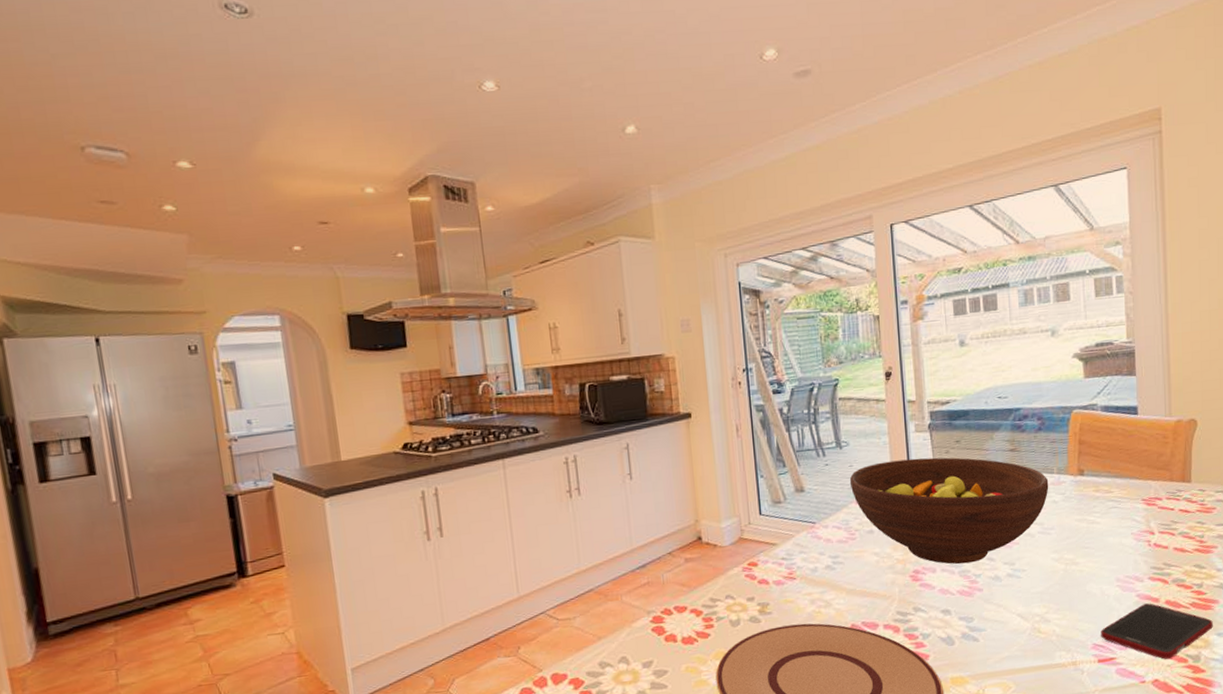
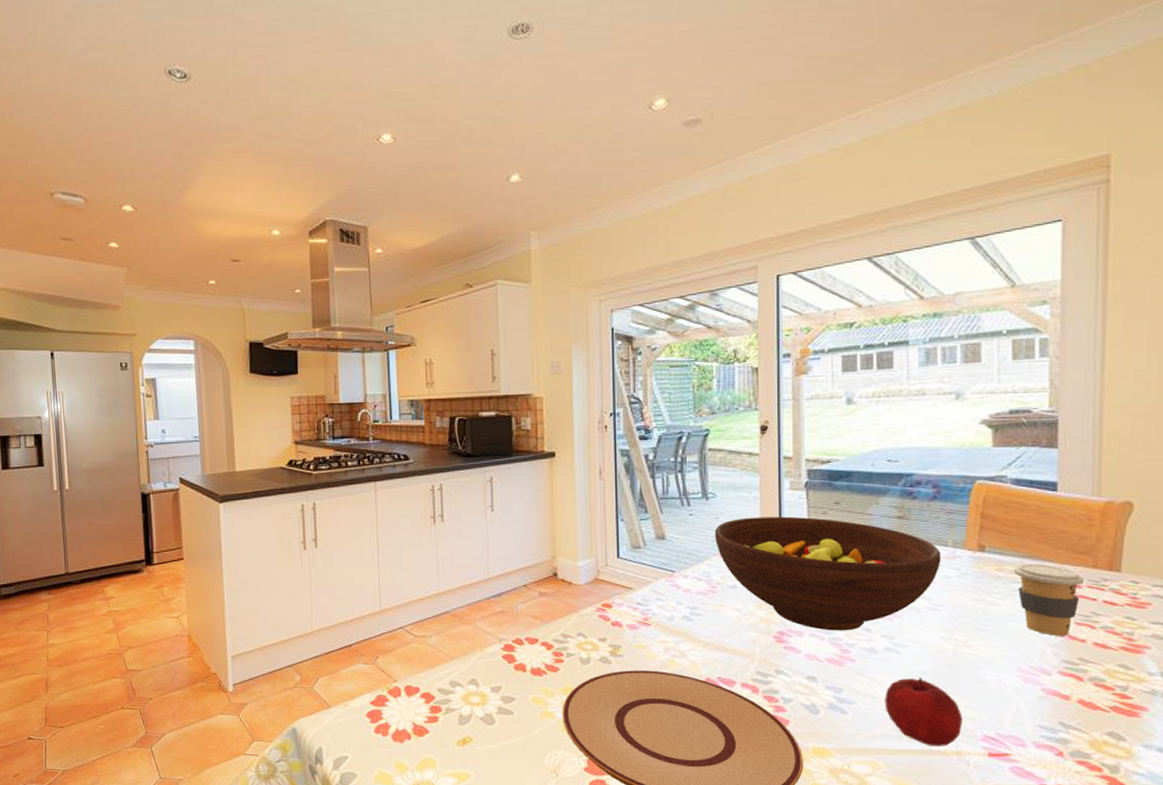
apple: none [1010,598,1076,661] -> present [884,677,963,746]
cell phone: present [1101,603,1213,659] -> none [994,700,1139,764]
coffee cup: none [1108,482,1163,546] -> present [1013,563,1084,636]

